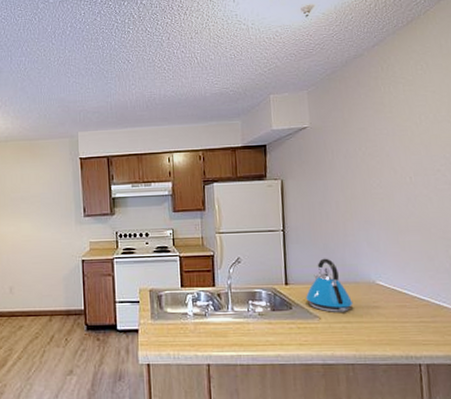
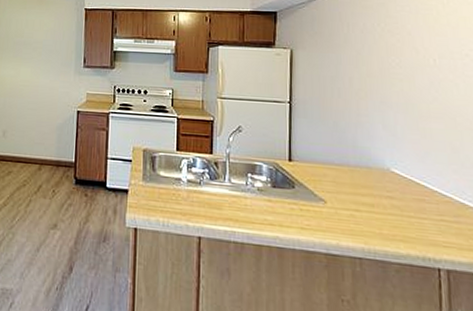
kettle: present [306,258,354,312] -> none [311,137,364,199]

